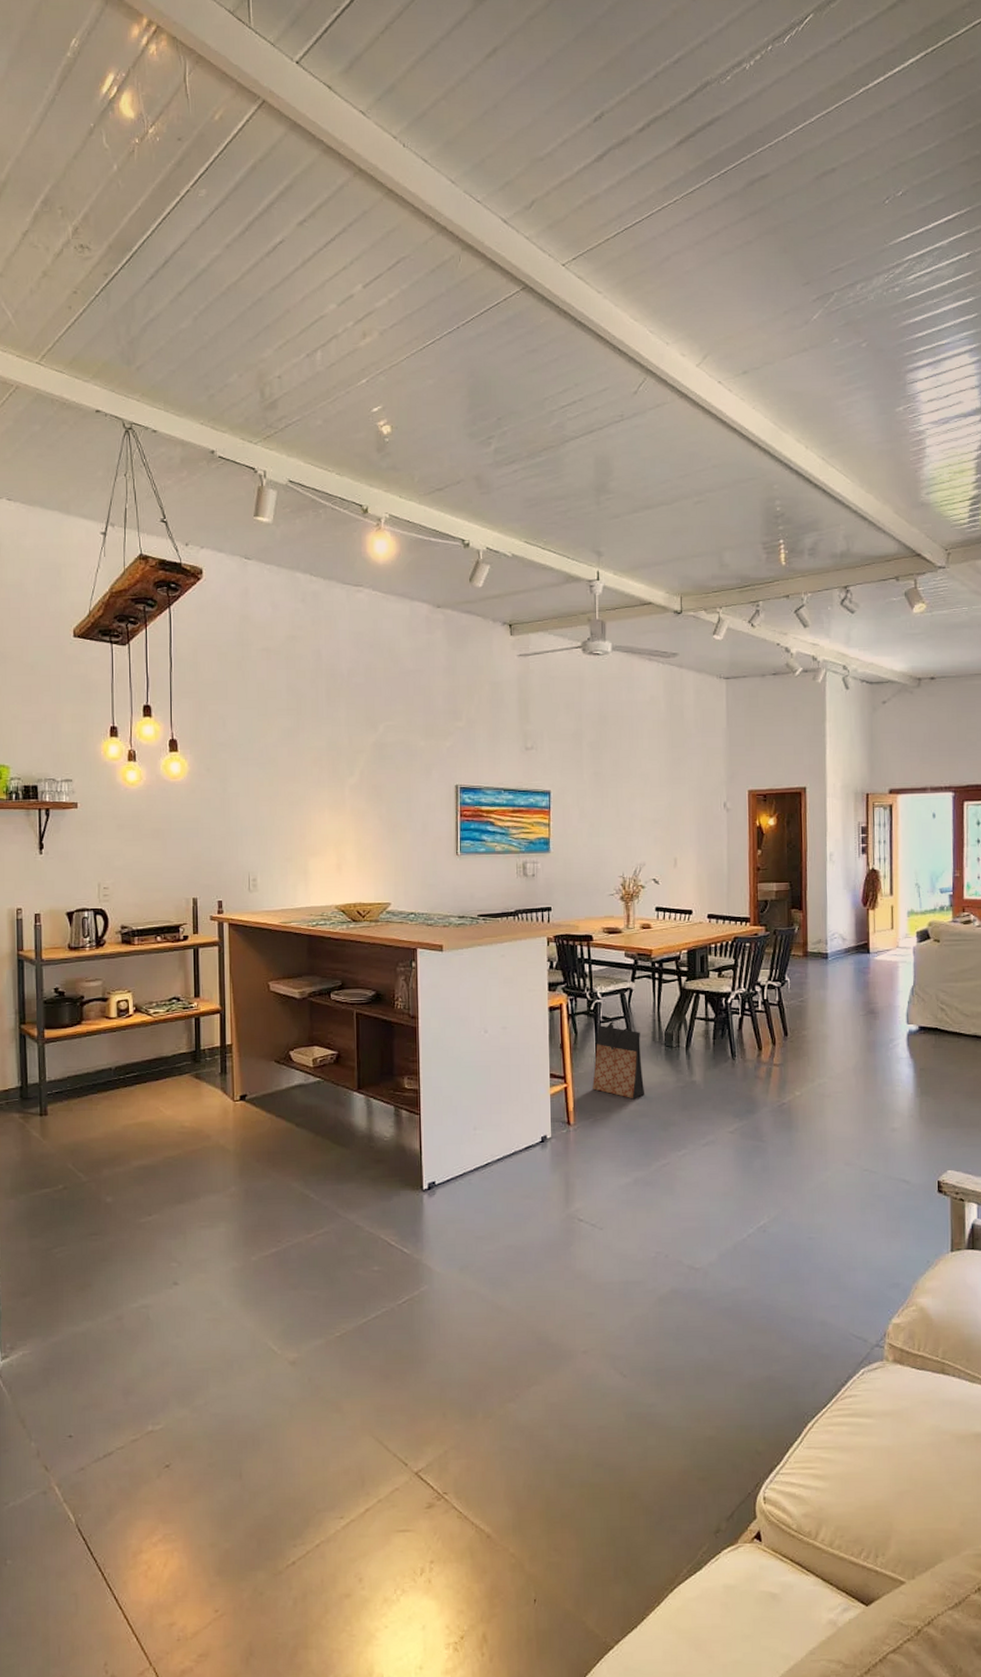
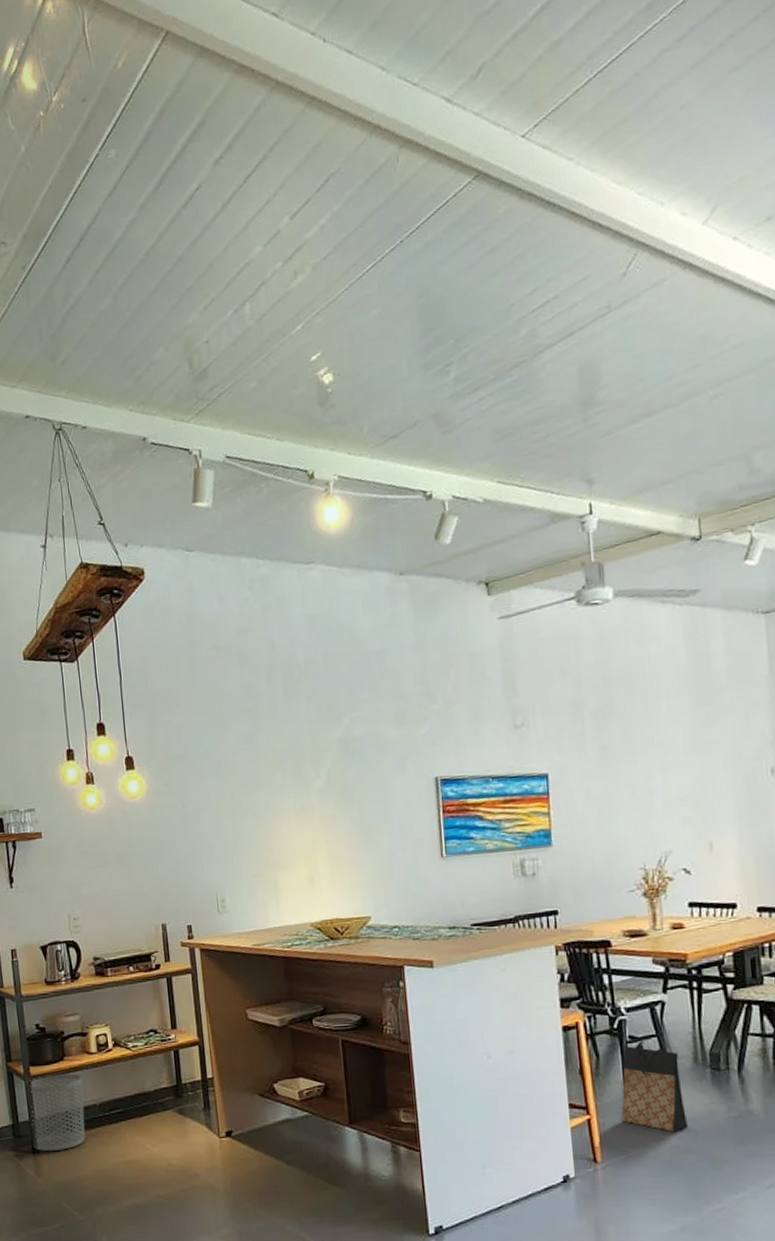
waste bin: none [42,1038,99,1114] -> present [30,1074,85,1152]

